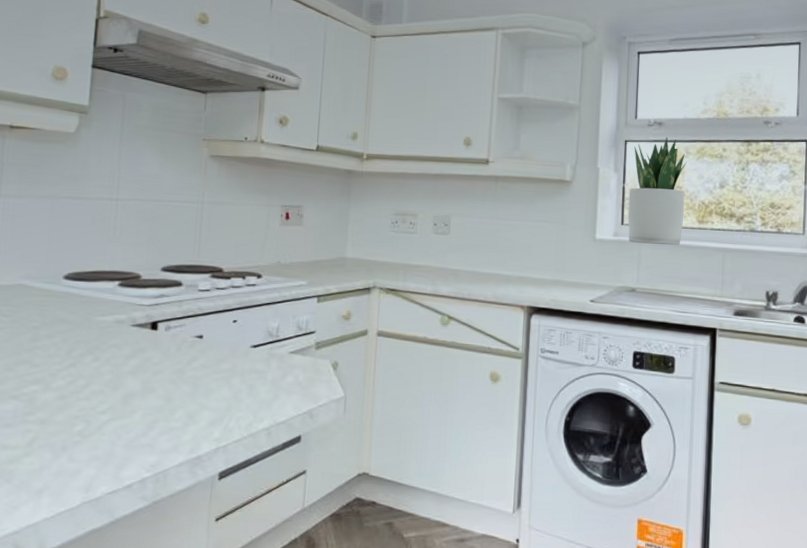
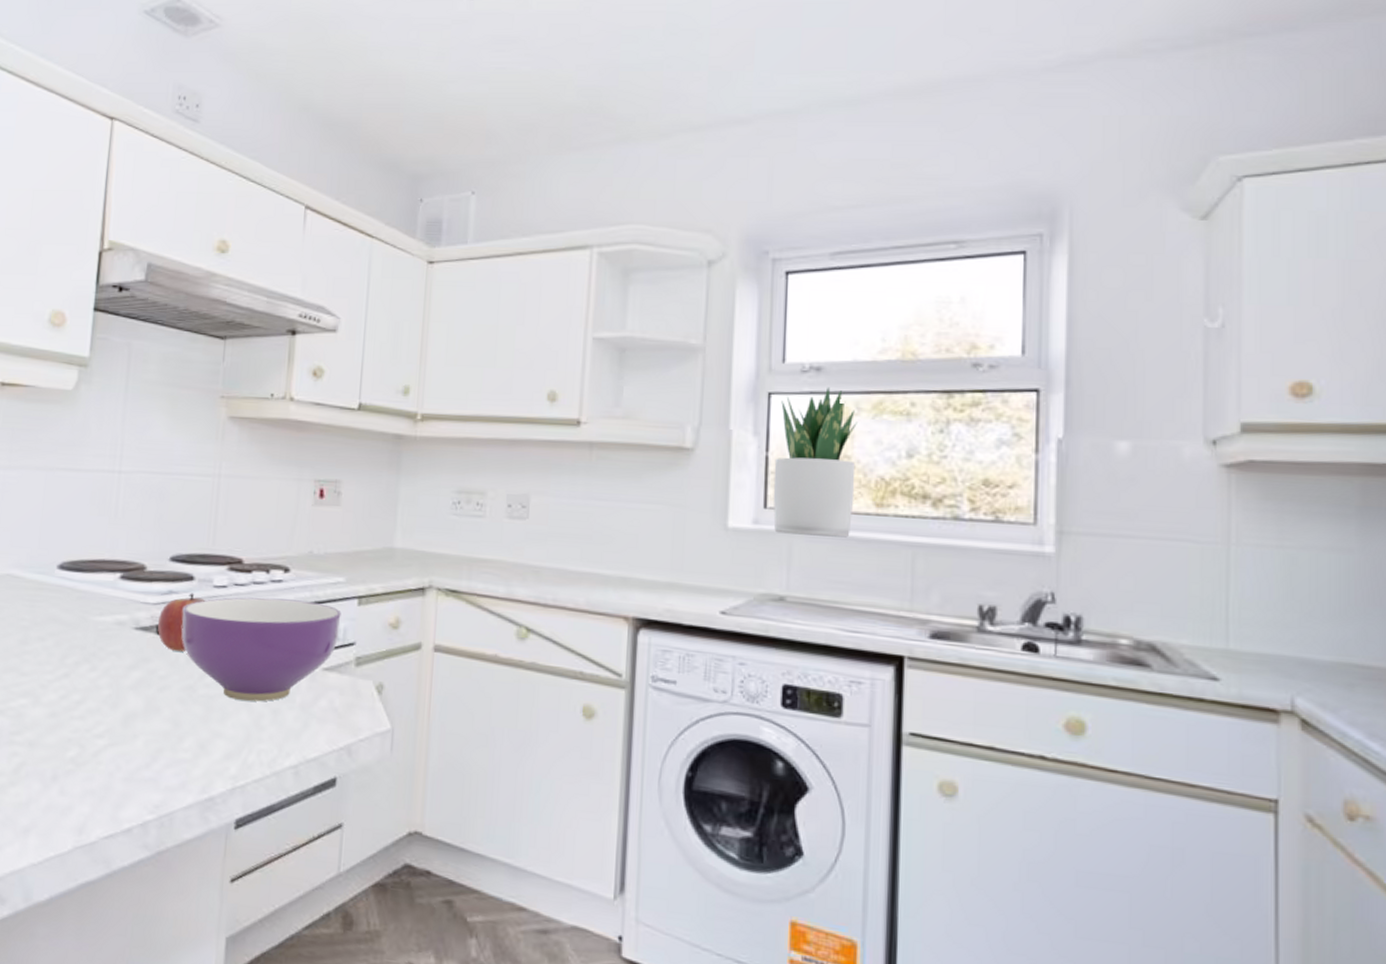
fruit: none [151,296,192,343] -> present [157,593,206,652]
bowl: none [172,298,304,380] -> present [181,597,341,702]

